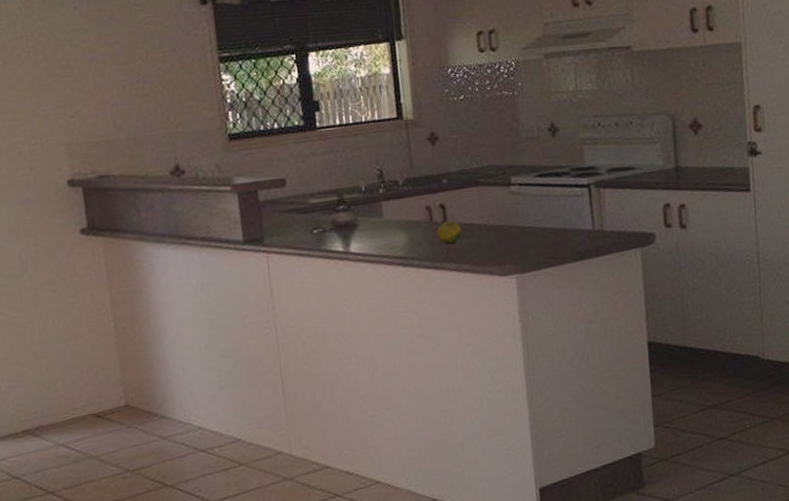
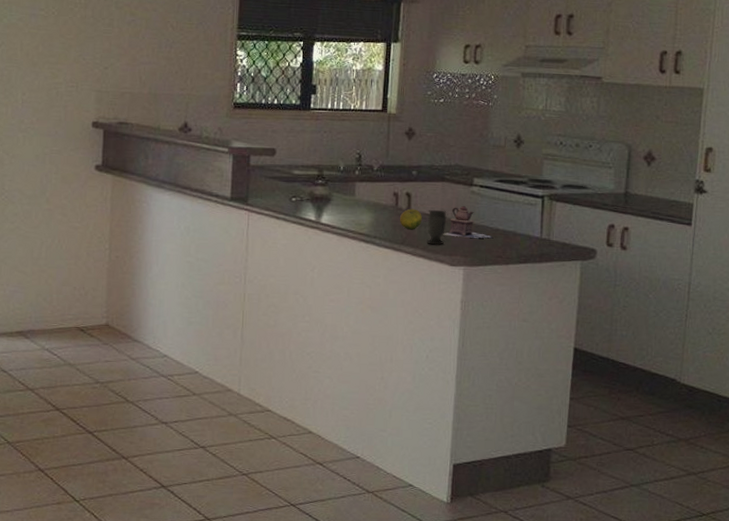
cup: none [467,216,490,257] -> present [426,209,447,245]
teapot: none [488,208,543,244] -> present [444,205,494,239]

